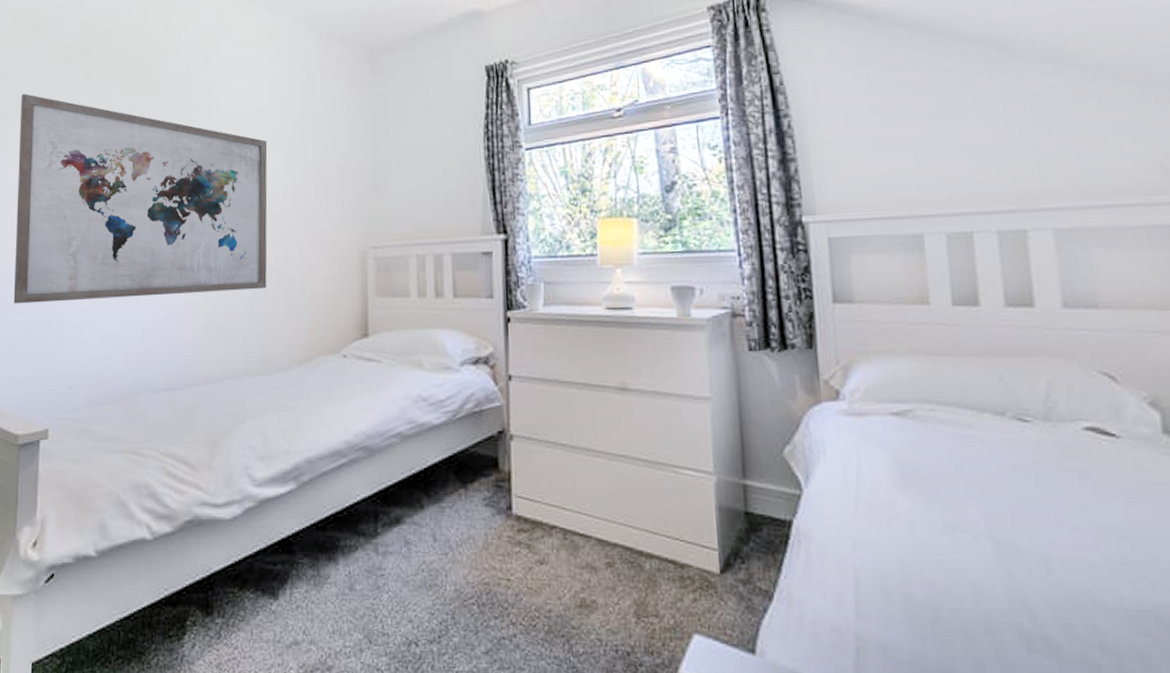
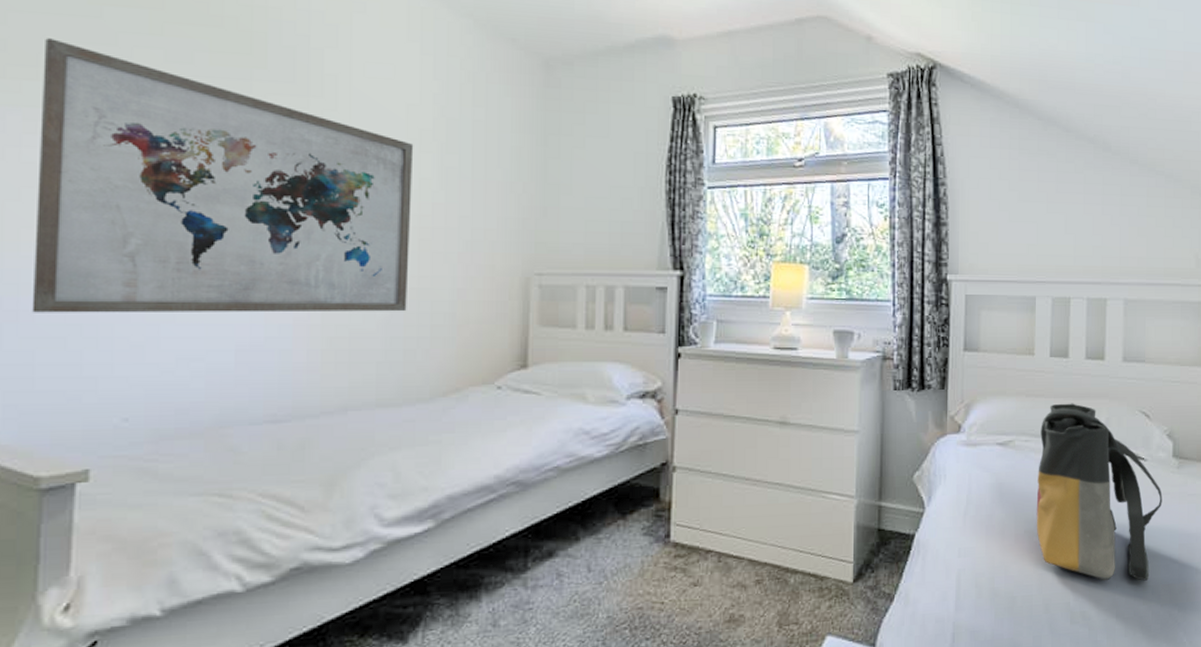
tote bag: none [950,362,1155,603] -> present [1036,403,1163,581]

